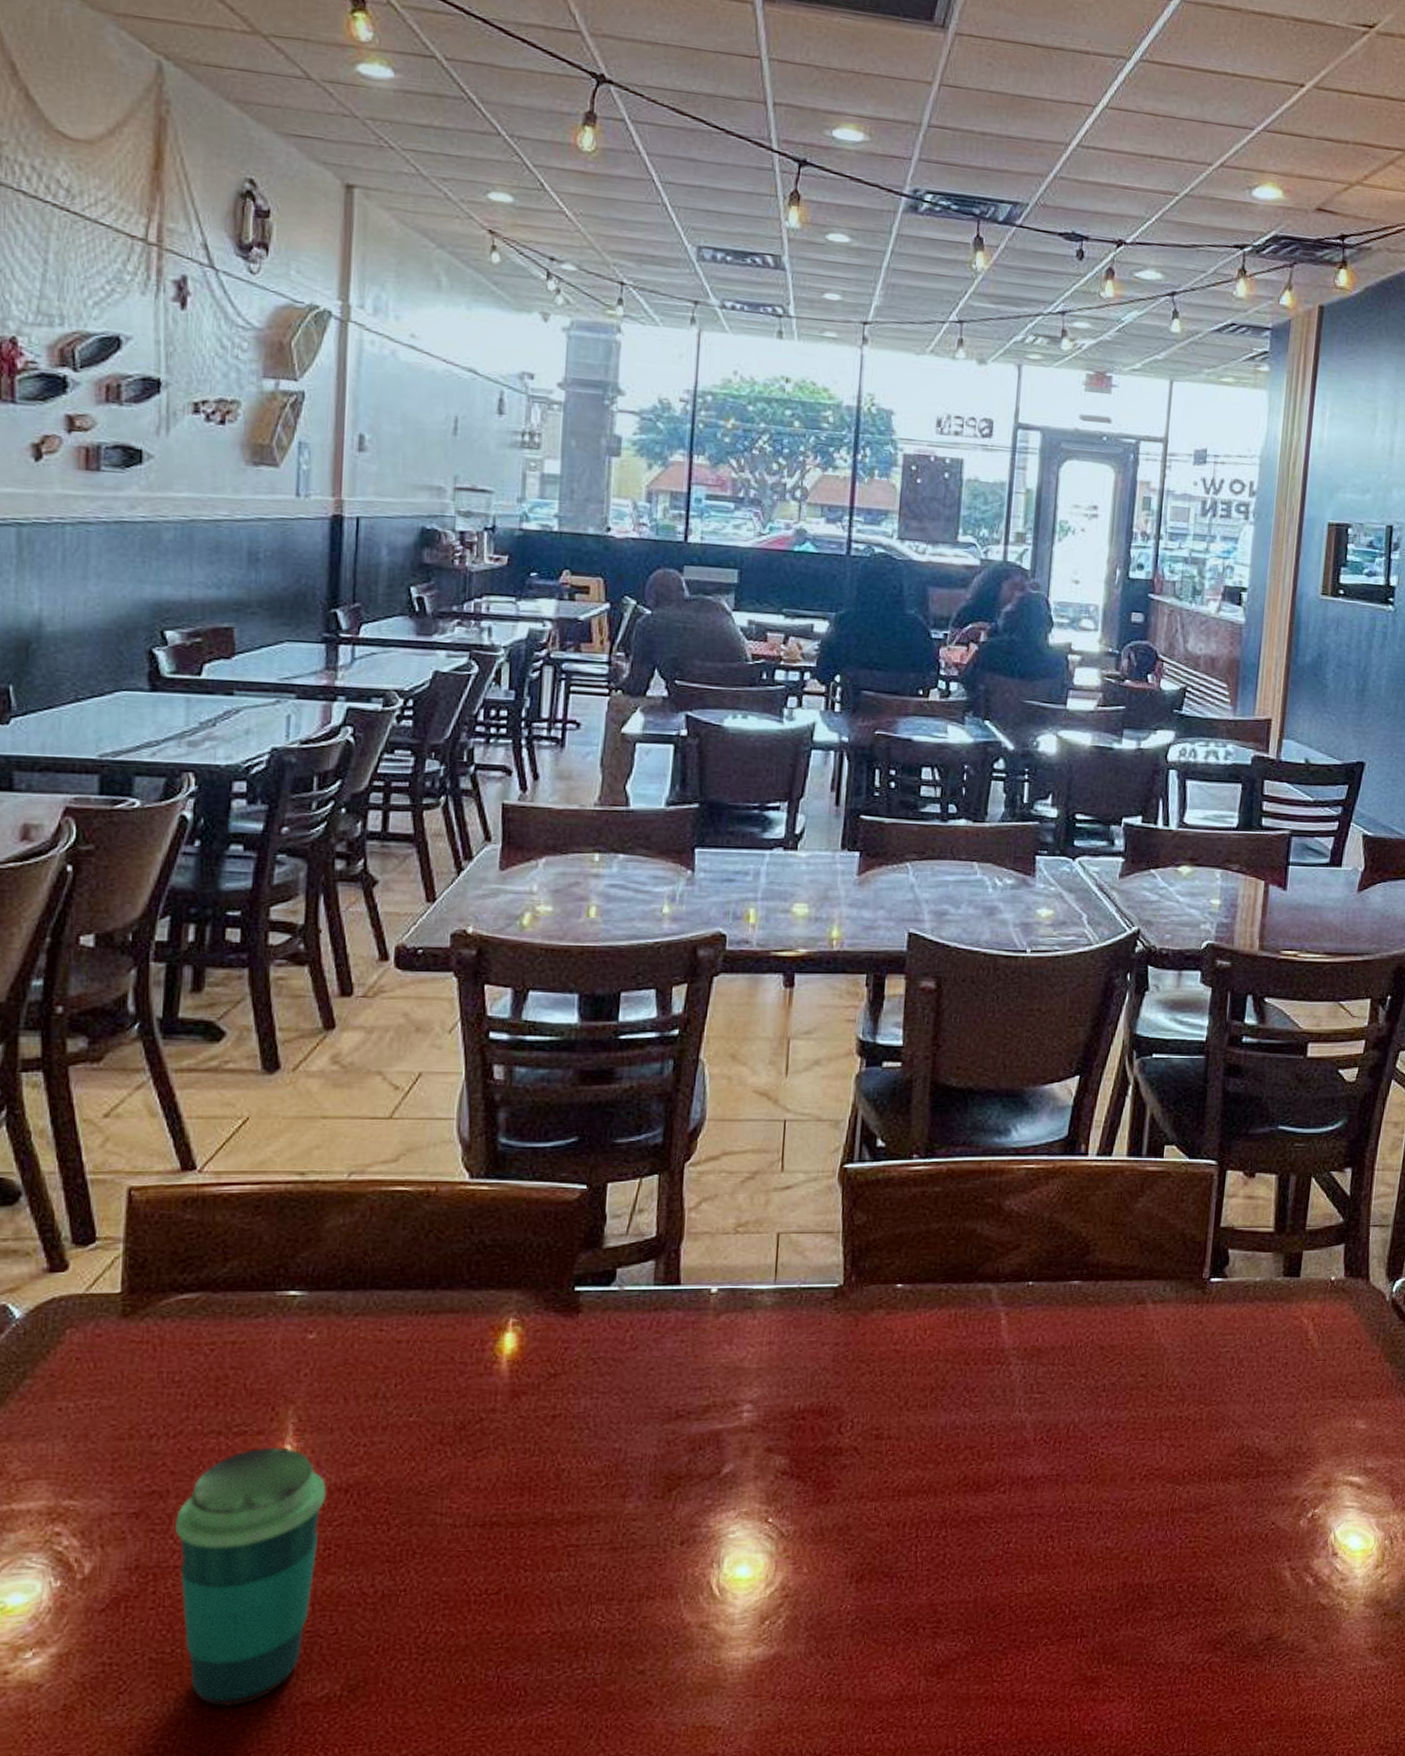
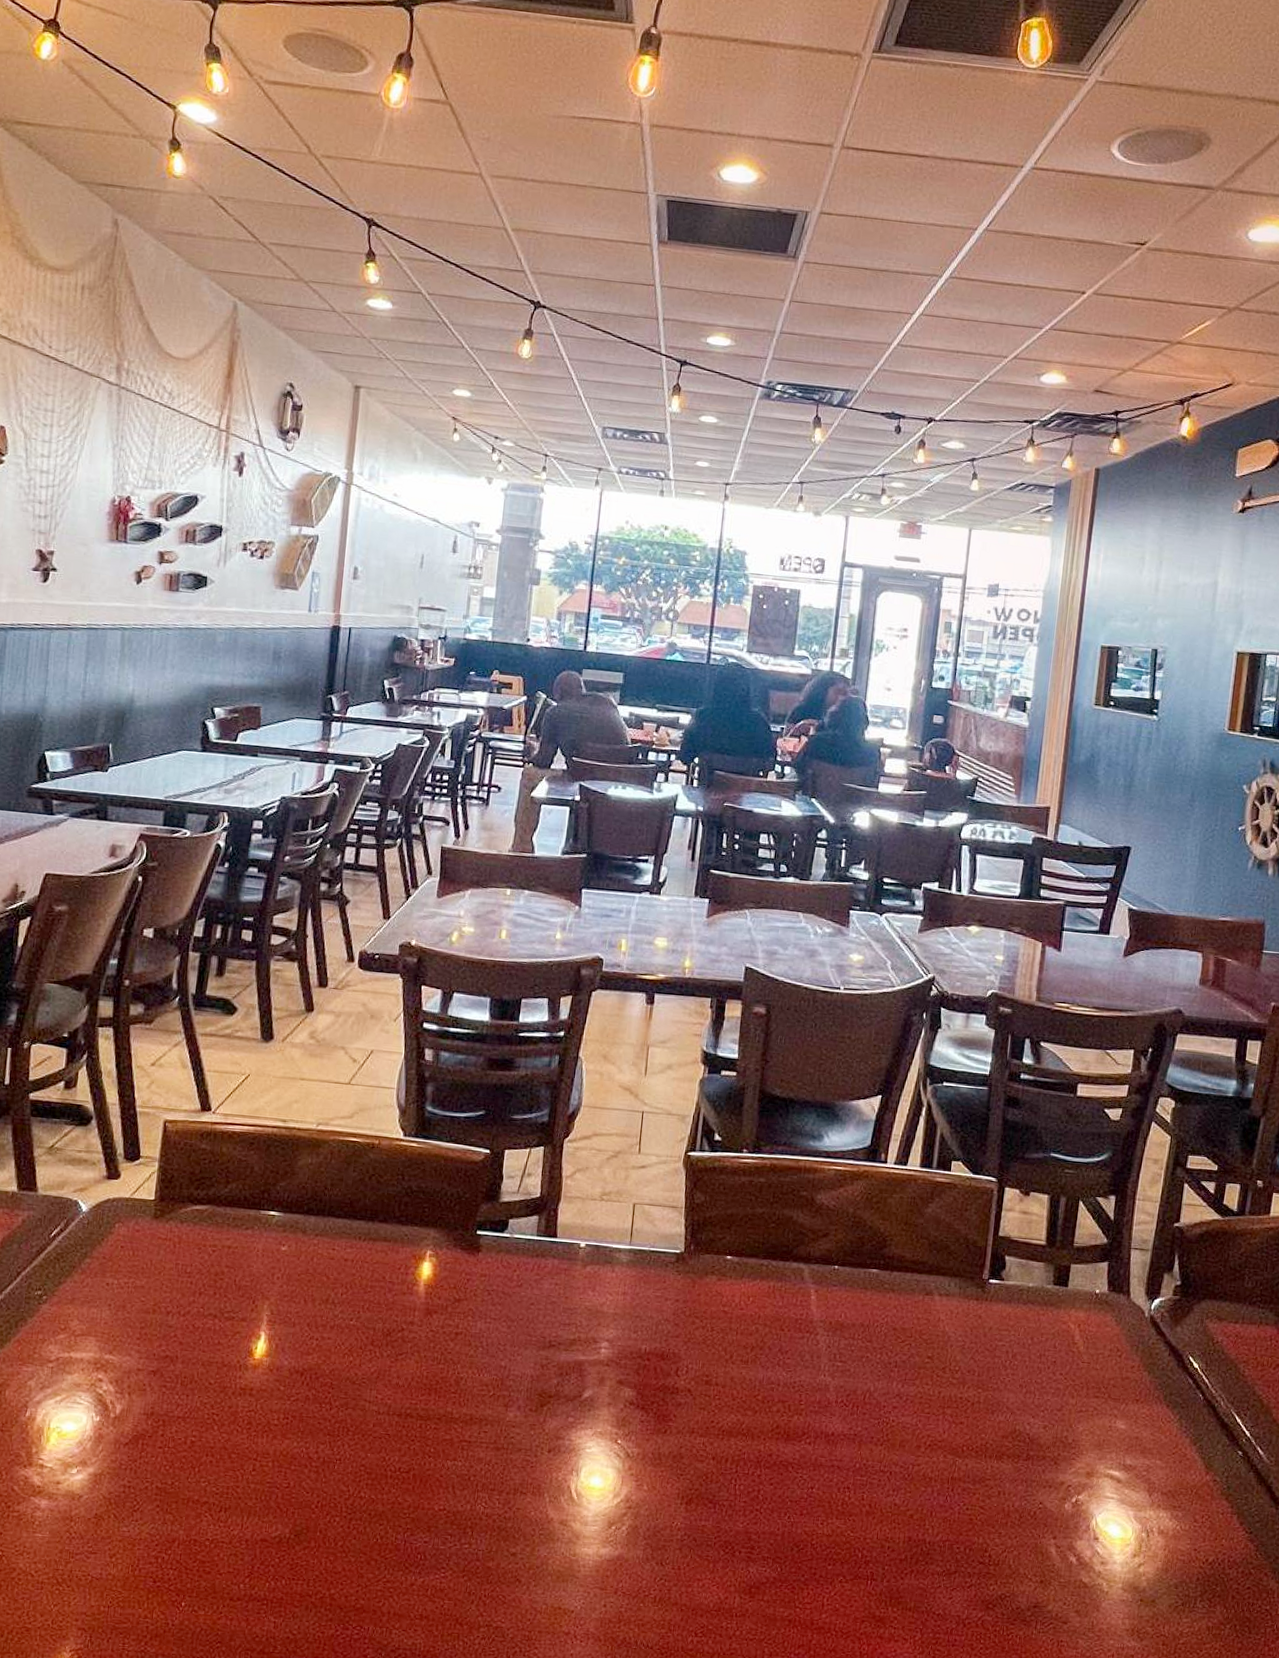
cup: present [175,1447,326,1707] -> none [180,1331,288,1534]

